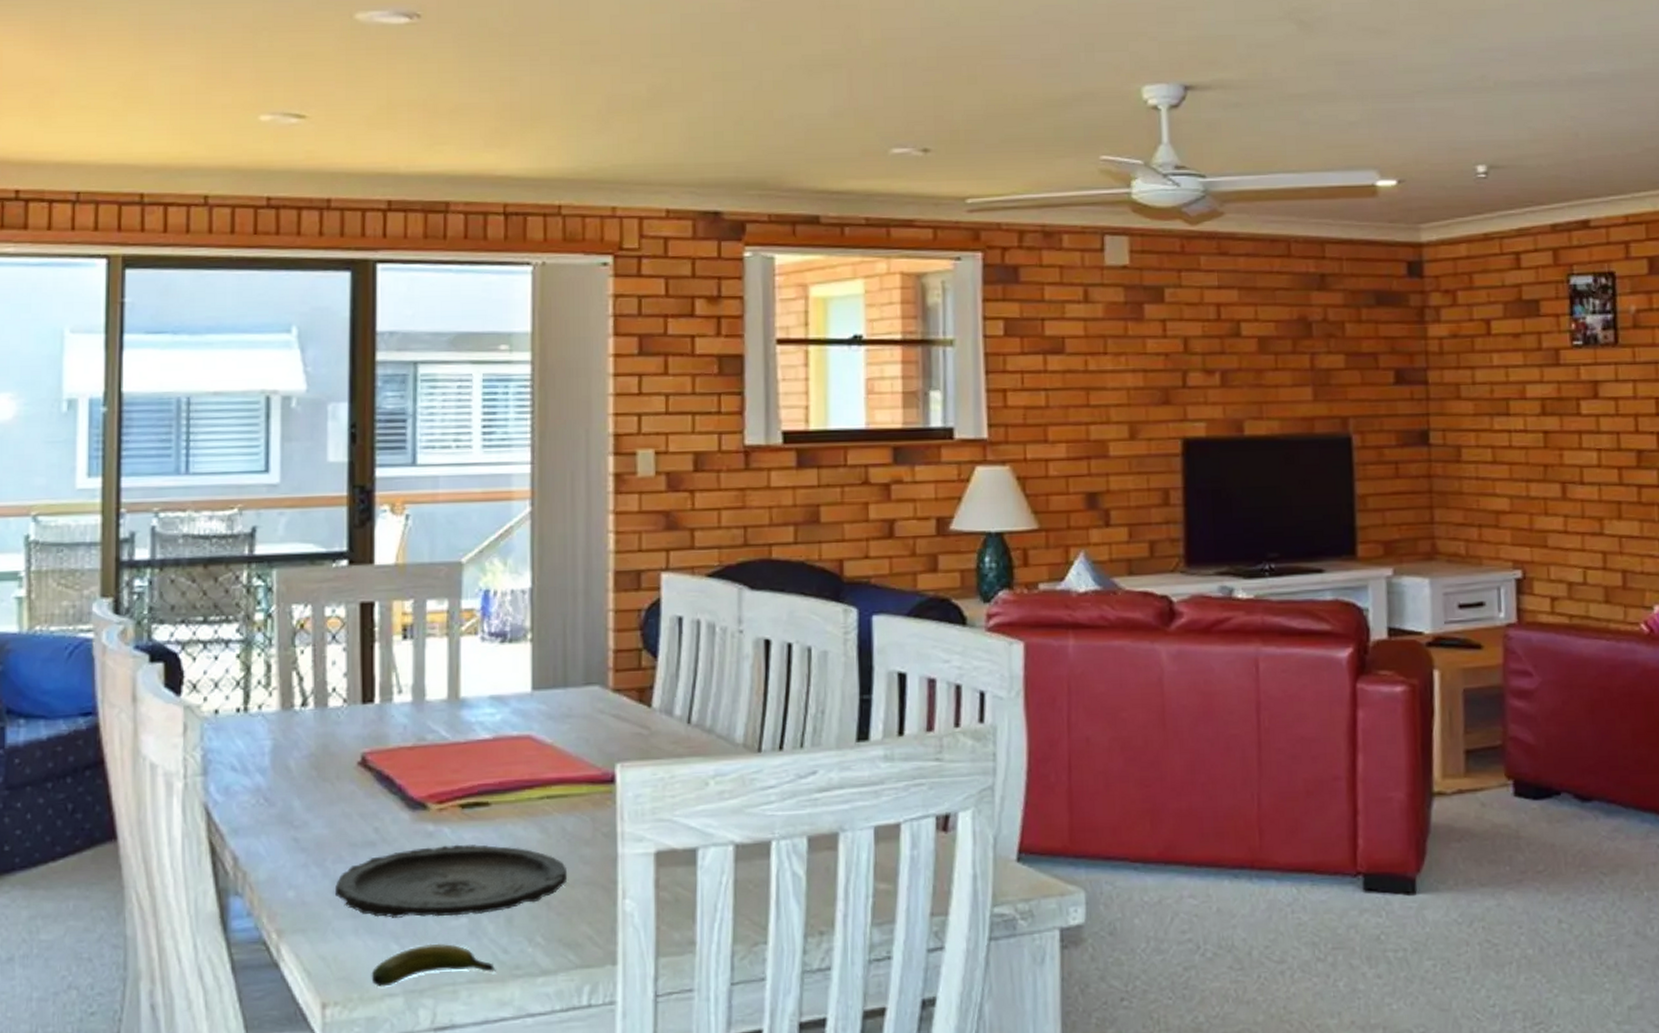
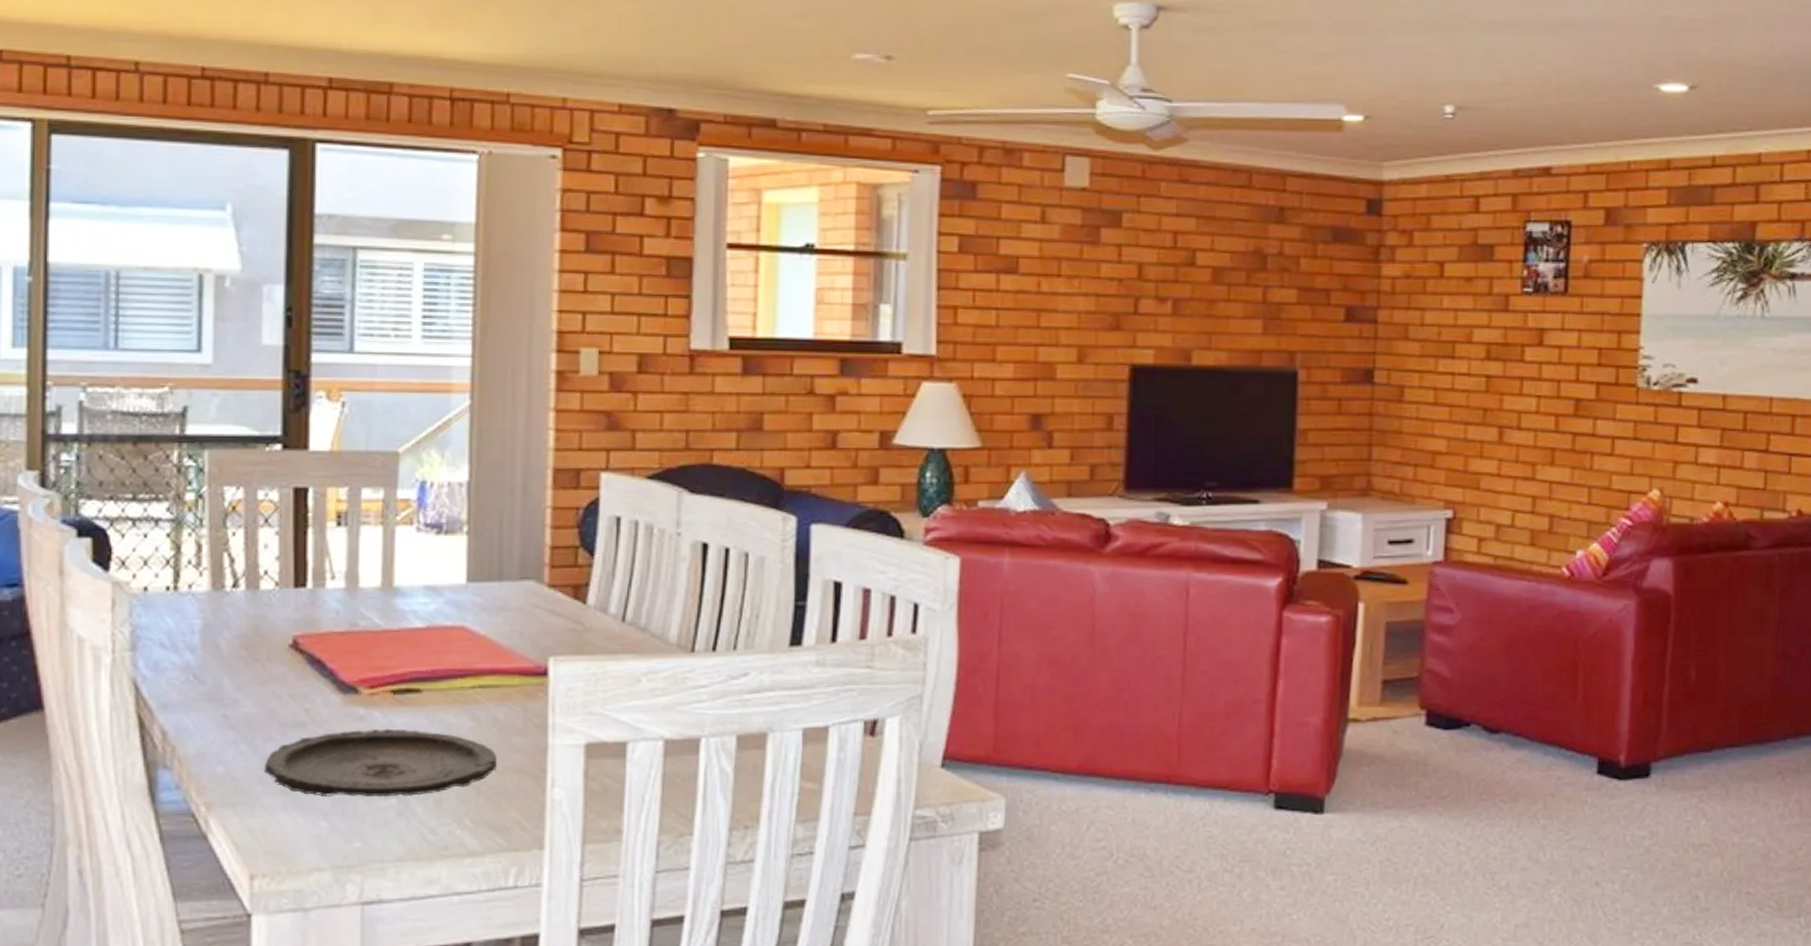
banana: present [371,943,496,987] -> none [299,822,424,862]

